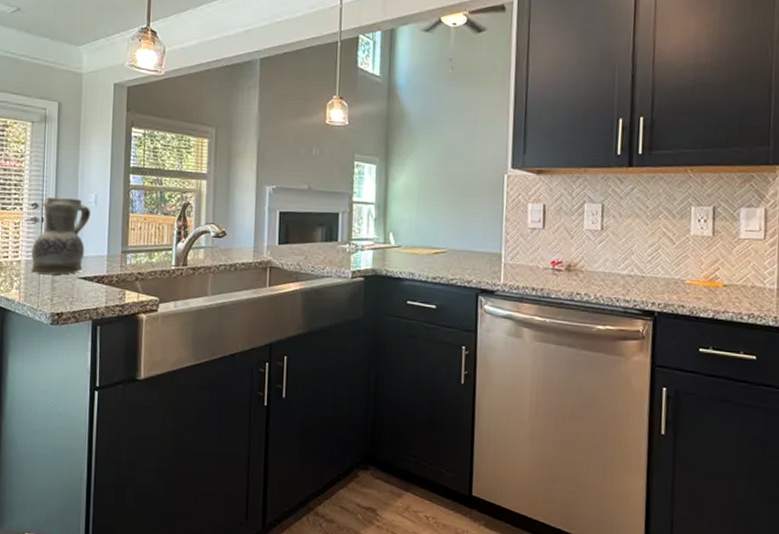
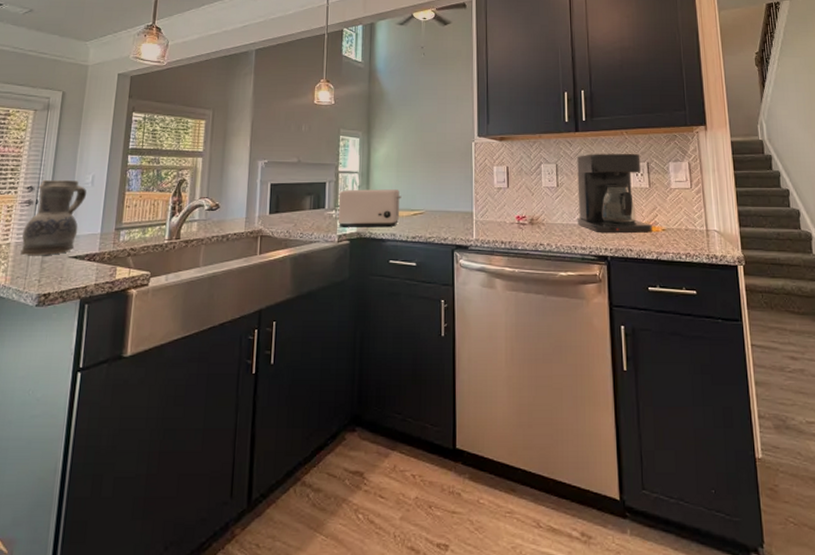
toaster: none [352,221,422,265] -> present [338,189,402,227]
coffee maker: none [622,193,711,288] -> present [577,154,652,234]

